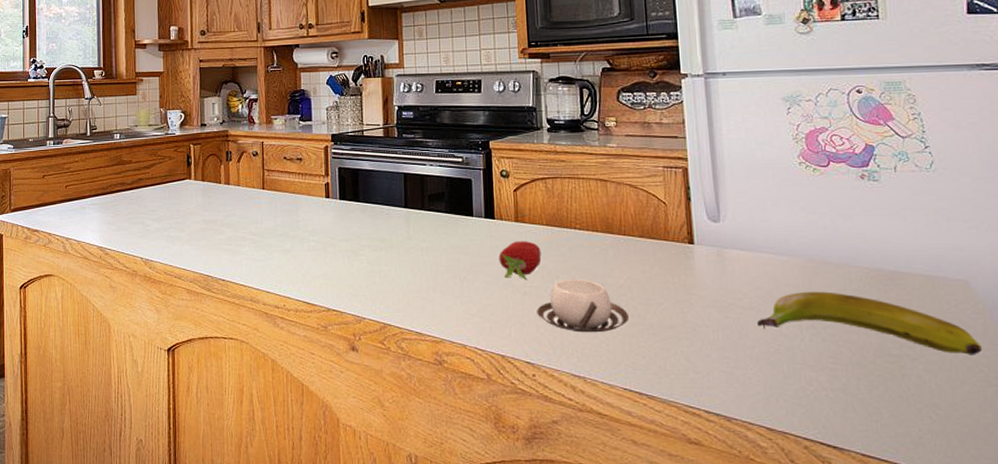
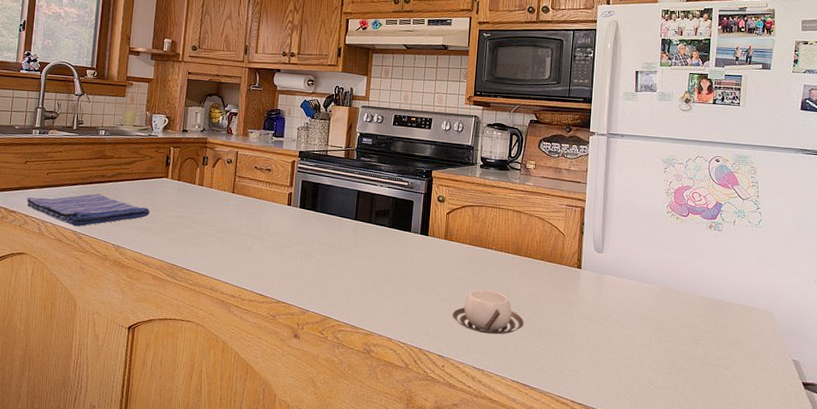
dish towel: none [48,203,176,242] -> present [27,193,150,227]
fruit: present [498,241,542,281] -> none [427,255,462,289]
banana: present [757,291,983,355] -> none [619,312,774,368]

